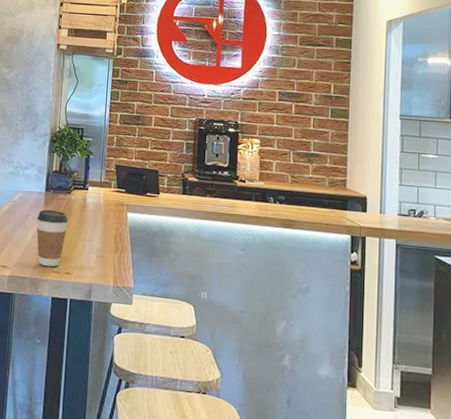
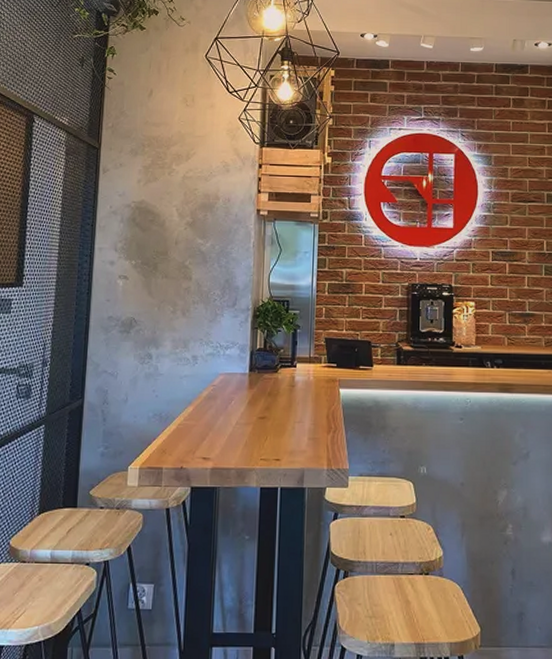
coffee cup: present [36,210,68,267] -> none [240,392,275,455]

